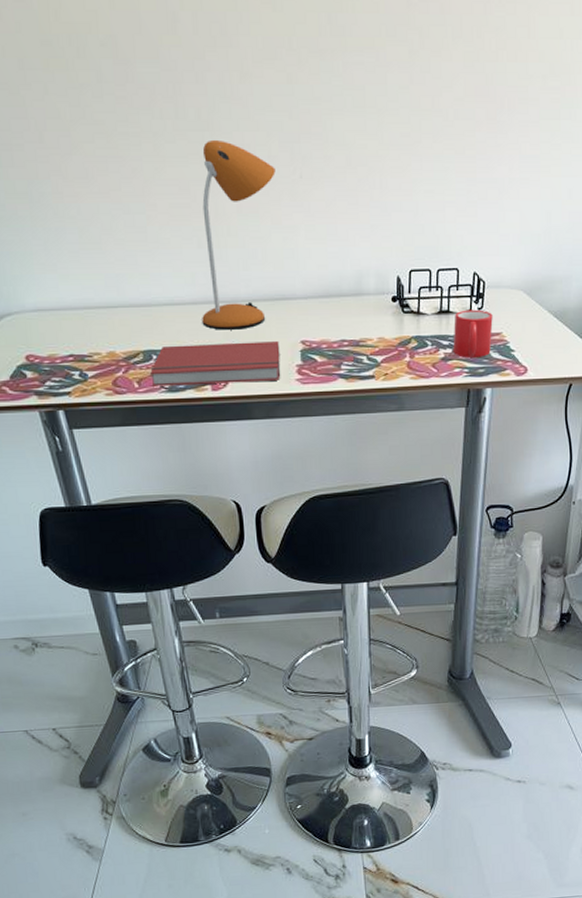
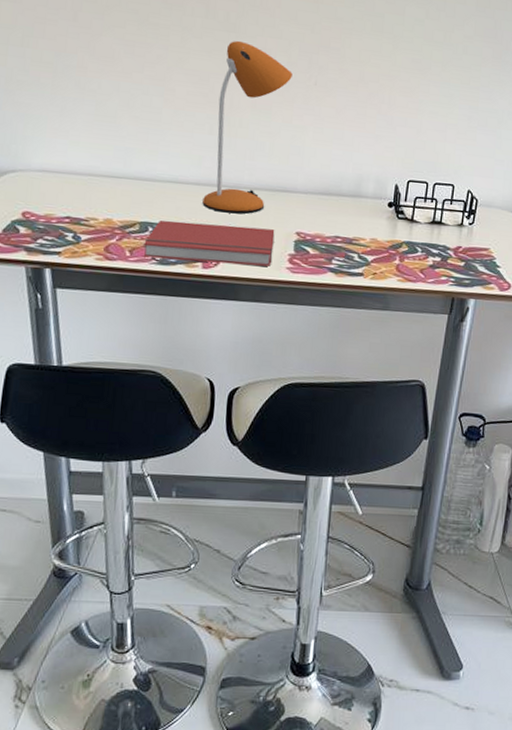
mug: present [453,309,493,358] -> none [441,223,483,269]

